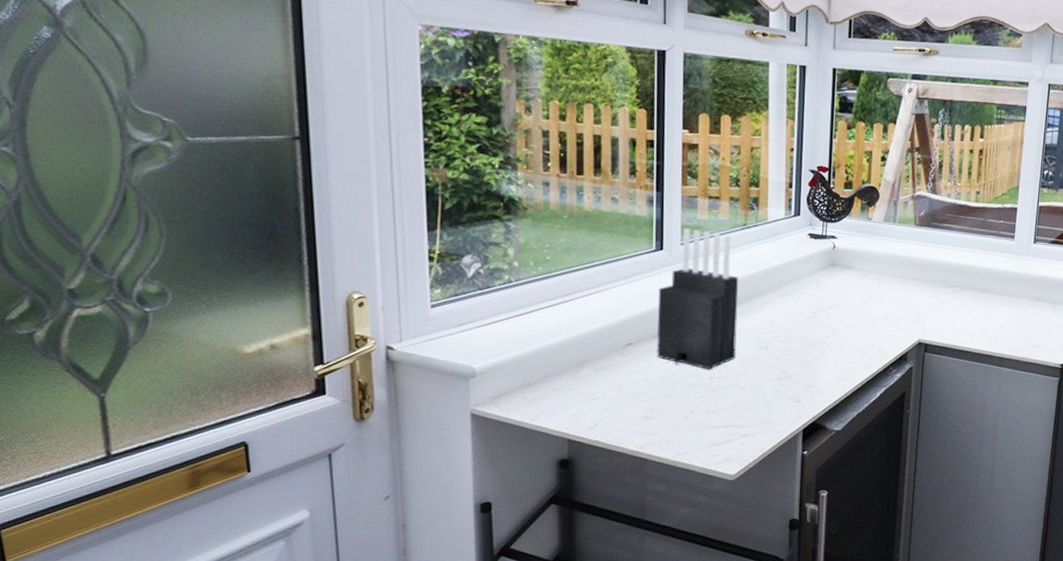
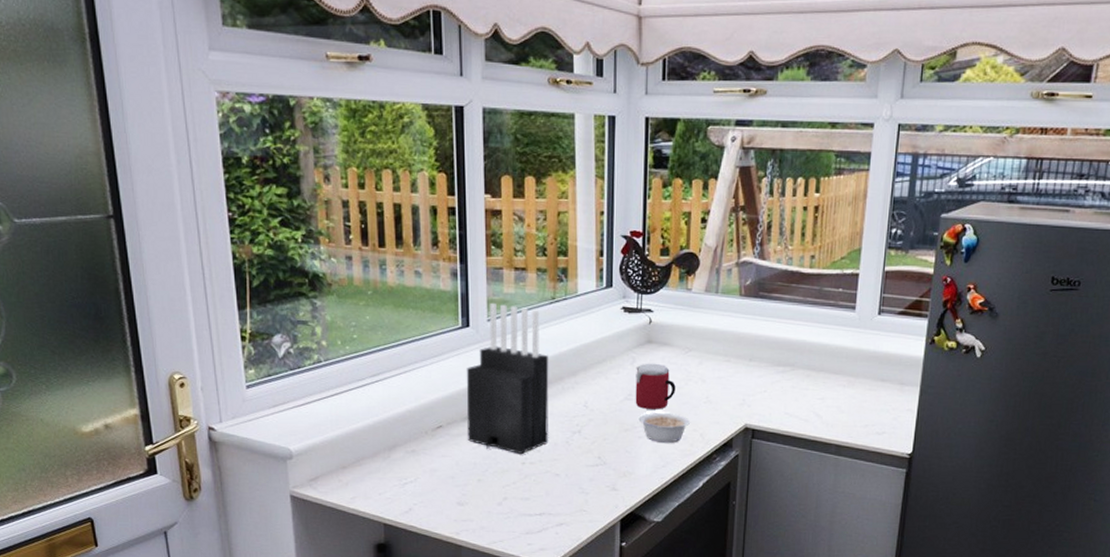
mug: none [819,284,856,326] -> present [635,363,676,409]
legume: none [821,329,869,357] -> present [638,412,690,443]

